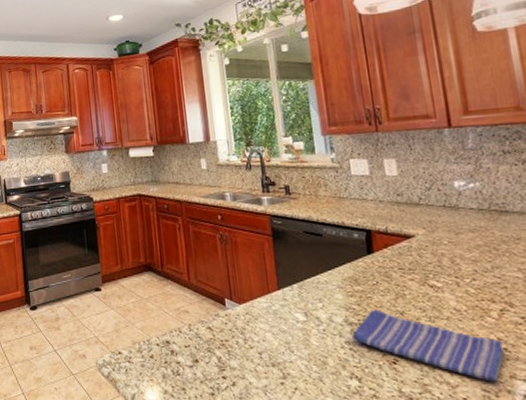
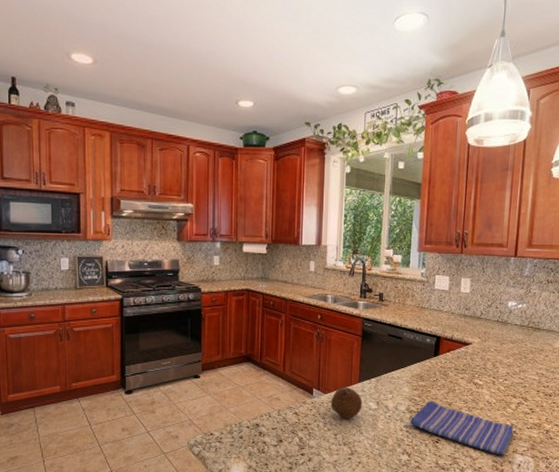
fruit: none [247,296,287,335] -> present [331,387,363,420]

